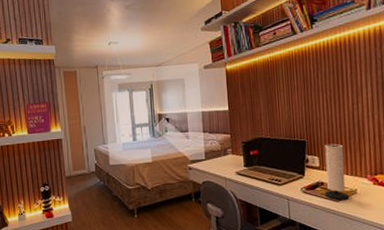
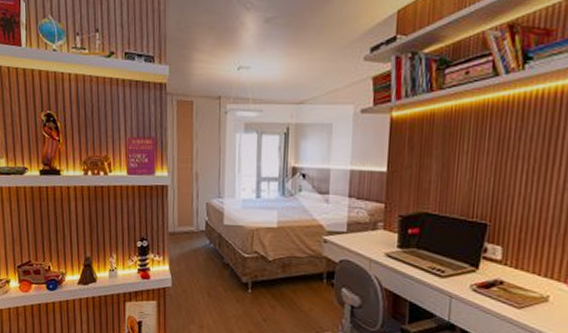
speaker: present [324,143,349,200] -> none [502,231,541,308]

